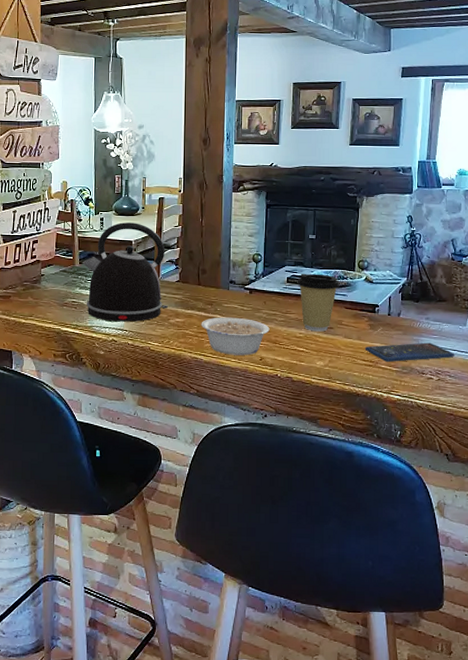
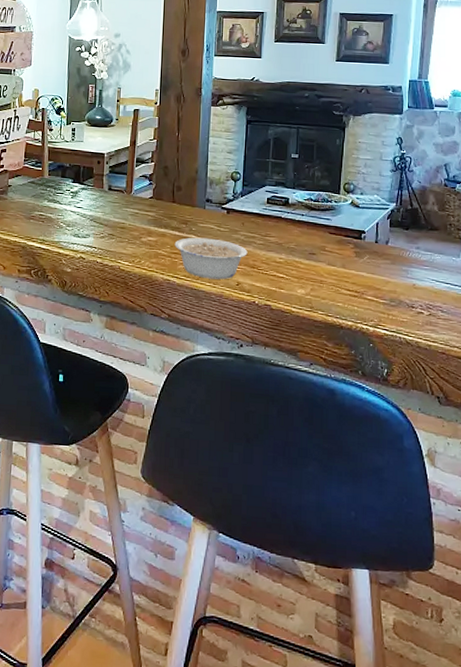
kettle: present [82,222,168,322] -> none [52,134,140,239]
coffee cup: present [297,273,340,332] -> none [278,194,324,258]
smartphone: present [365,342,455,362] -> none [349,273,448,293]

